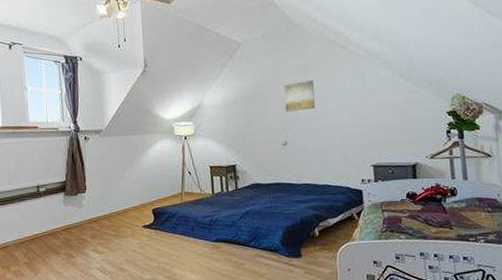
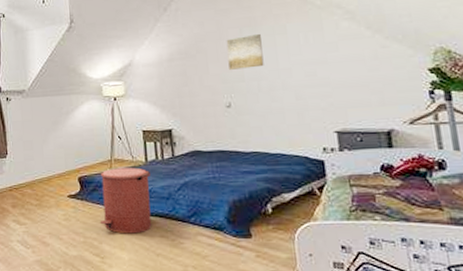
trash can: none [171,199,218,258] -> present [99,167,152,234]

